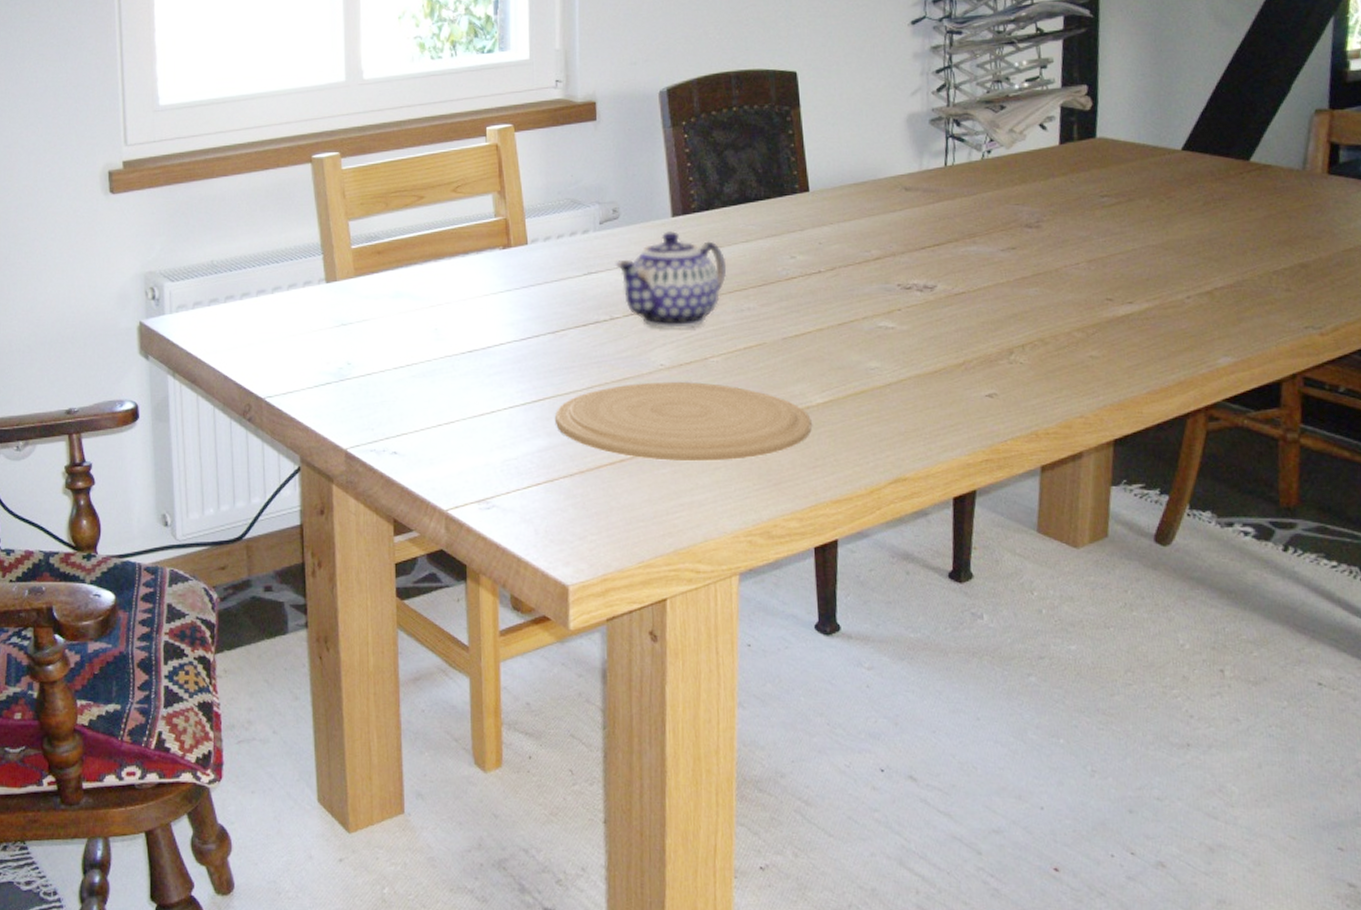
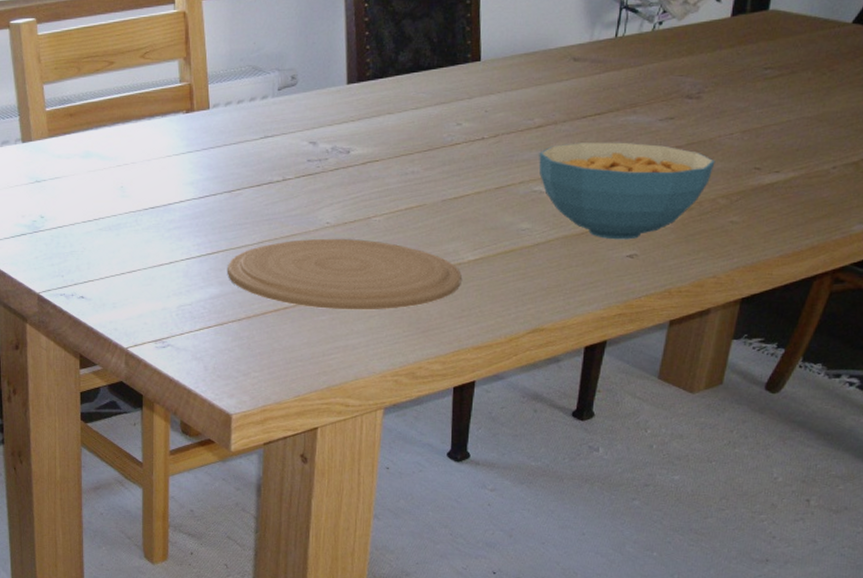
teapot: present [615,231,727,328] -> none [290,98,395,189]
cereal bowl: none [880,273,1065,378] -> present [539,142,715,240]

